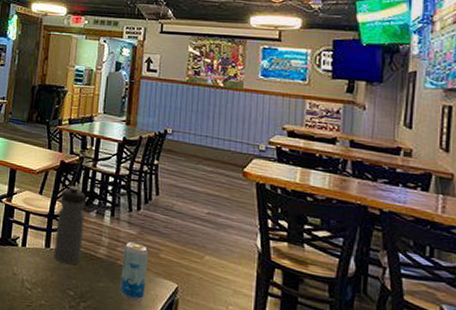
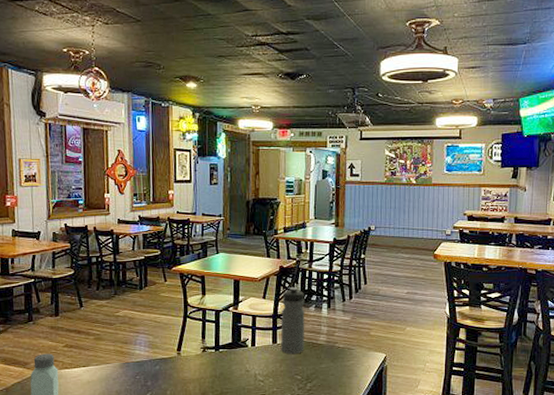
beverage can: present [120,241,149,303] -> none [339,326,361,374]

